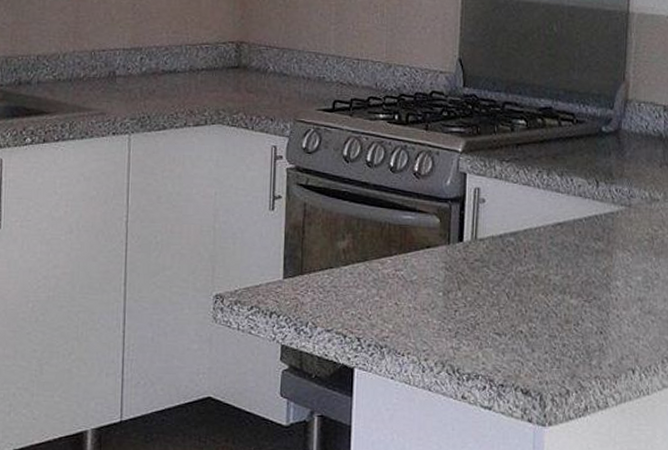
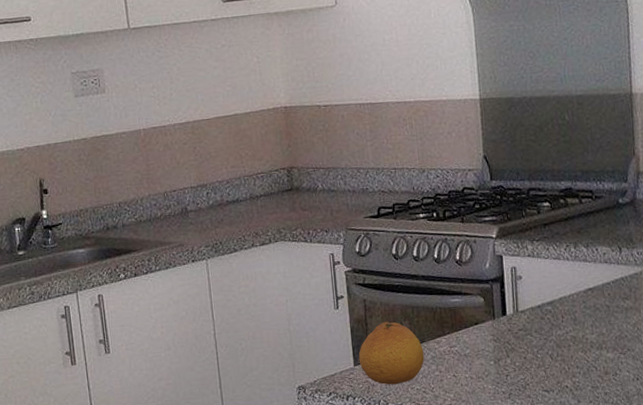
fruit: none [289,231,365,306] -> present [358,321,424,385]

